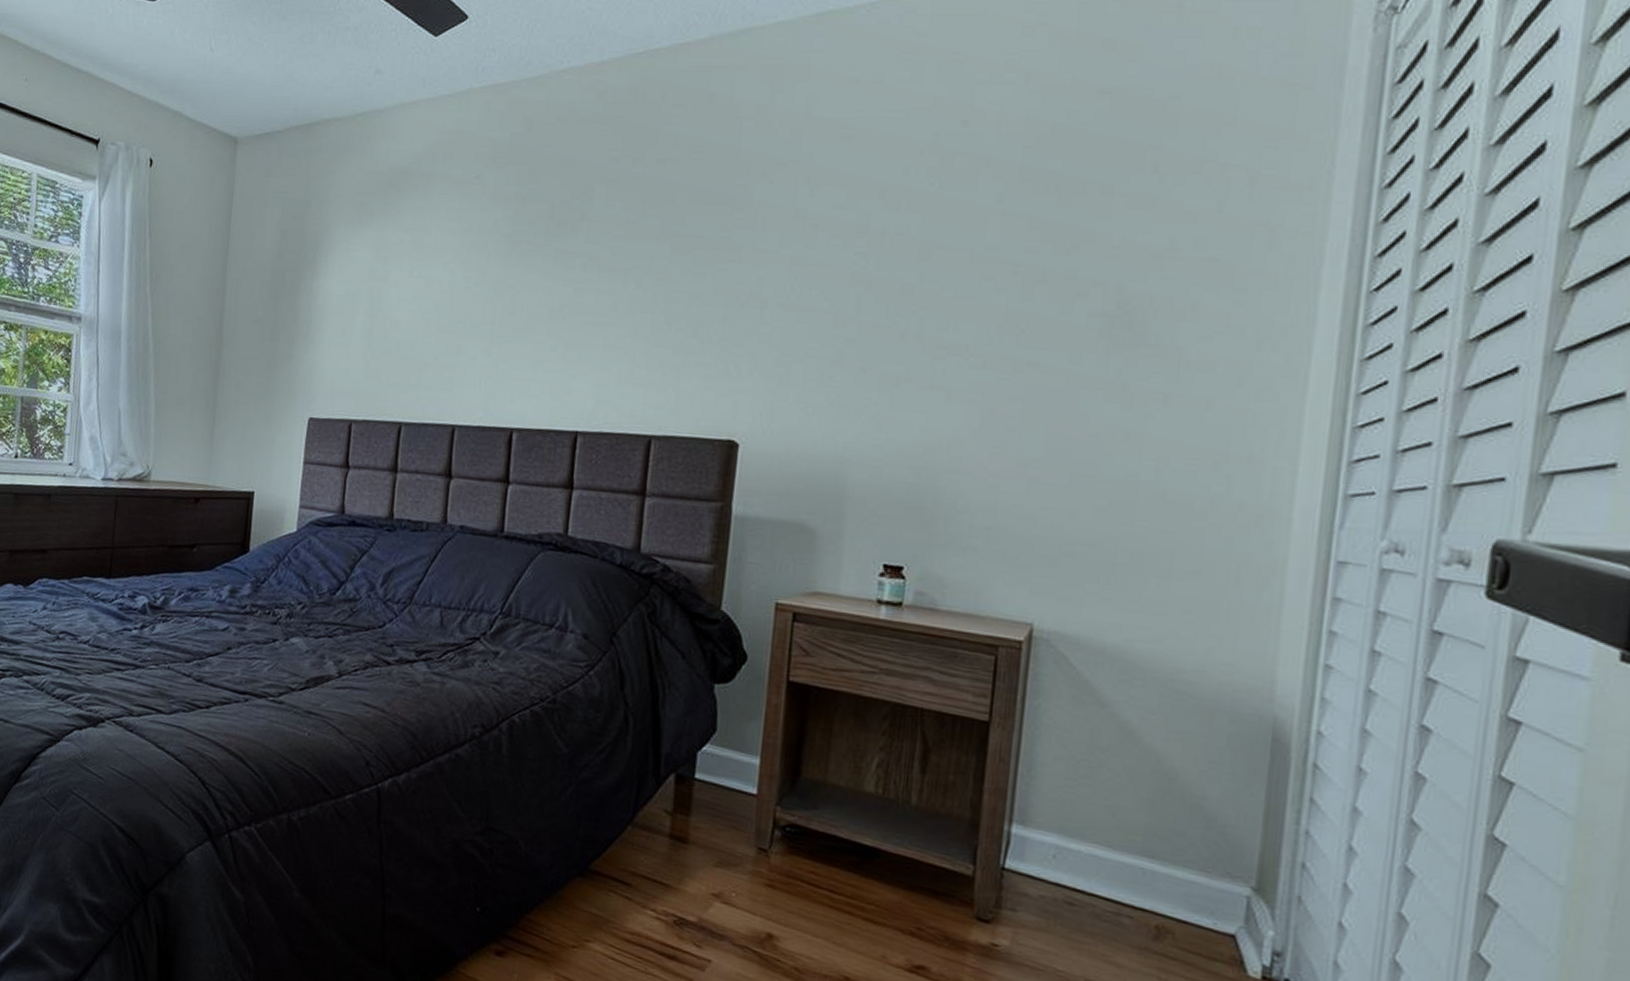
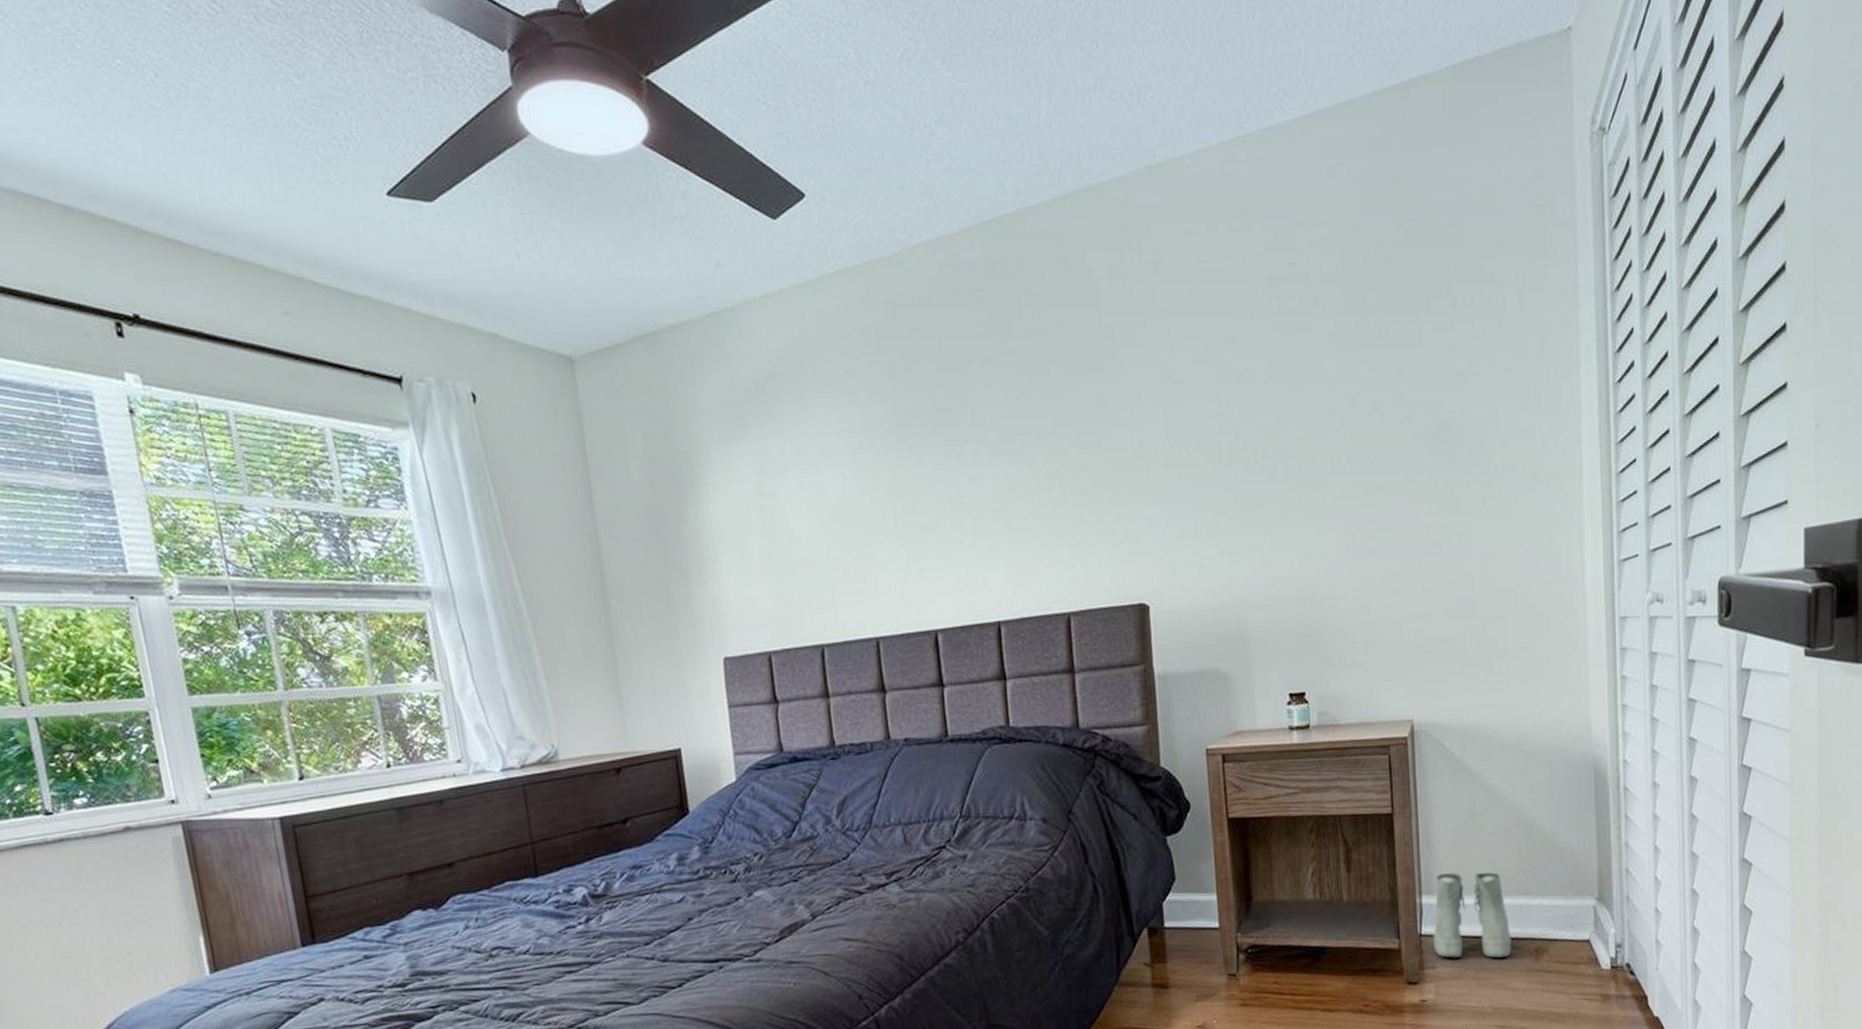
boots: none [1017,804,1125,925] -> present [1433,872,1512,958]

